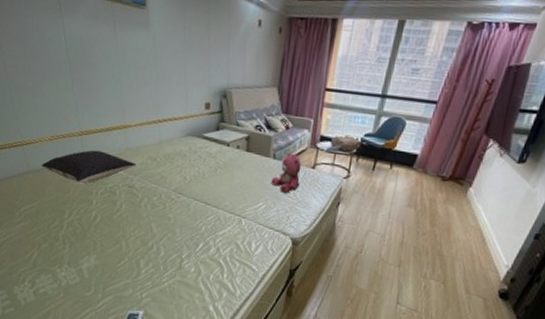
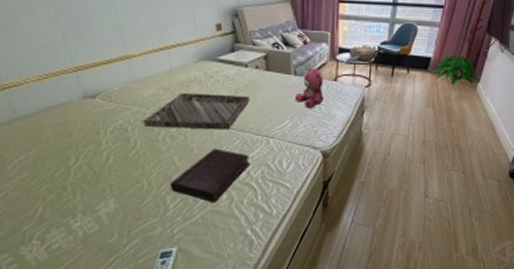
pillow: present [42,150,137,184] -> none [32,86,148,125]
tray: none [129,164,228,205] -> present [143,93,250,130]
book: none [145,221,221,274] -> present [170,148,251,203]
indoor plant: none [417,154,469,189] -> present [432,54,477,85]

